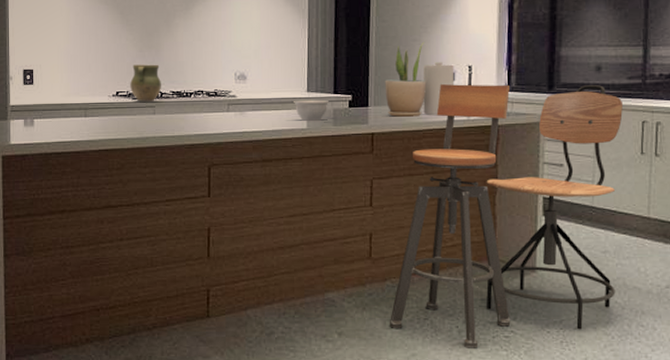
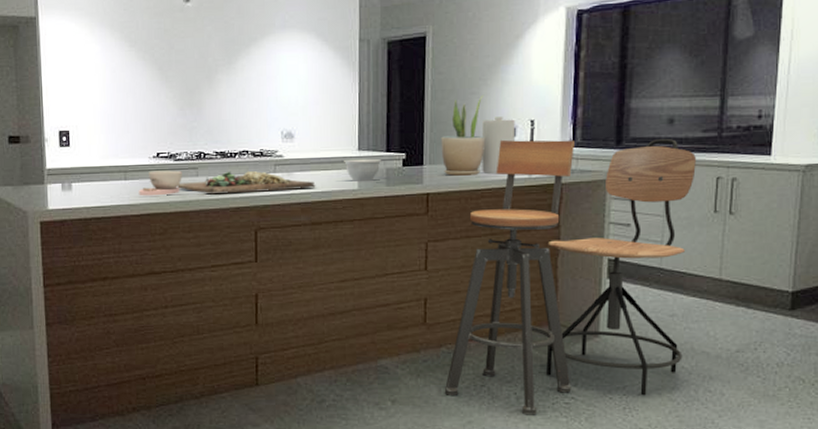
bowl: none [97,108,140,133] -> present [138,170,182,196]
ceramic jug: present [130,64,162,102] -> none [171,123,205,163]
cutting board: none [135,109,267,132] -> present [177,171,316,195]

